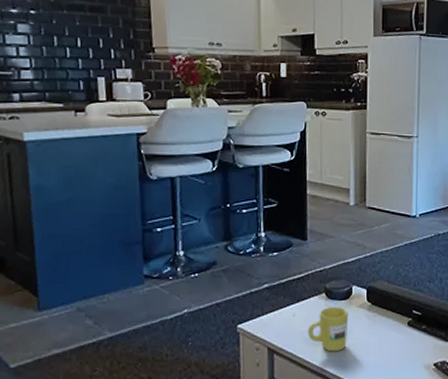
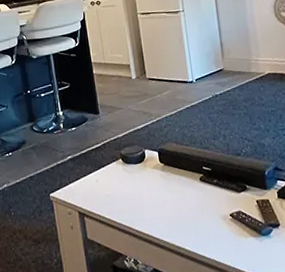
mug: present [308,306,349,352] -> none [111,169,147,211]

